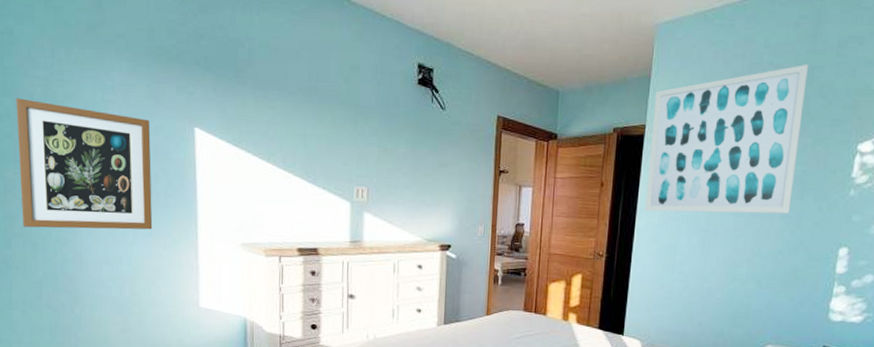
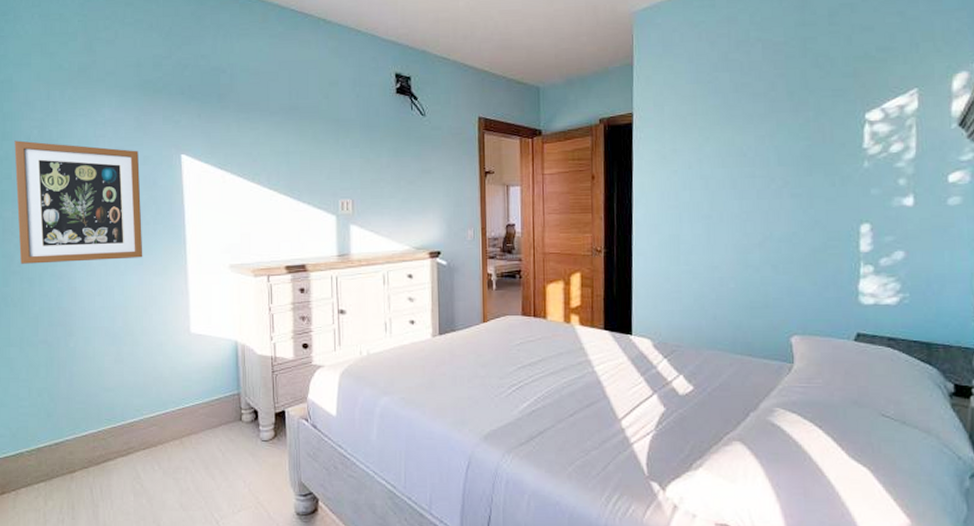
wall art: present [645,64,808,214] -> none [639,36,800,201]

